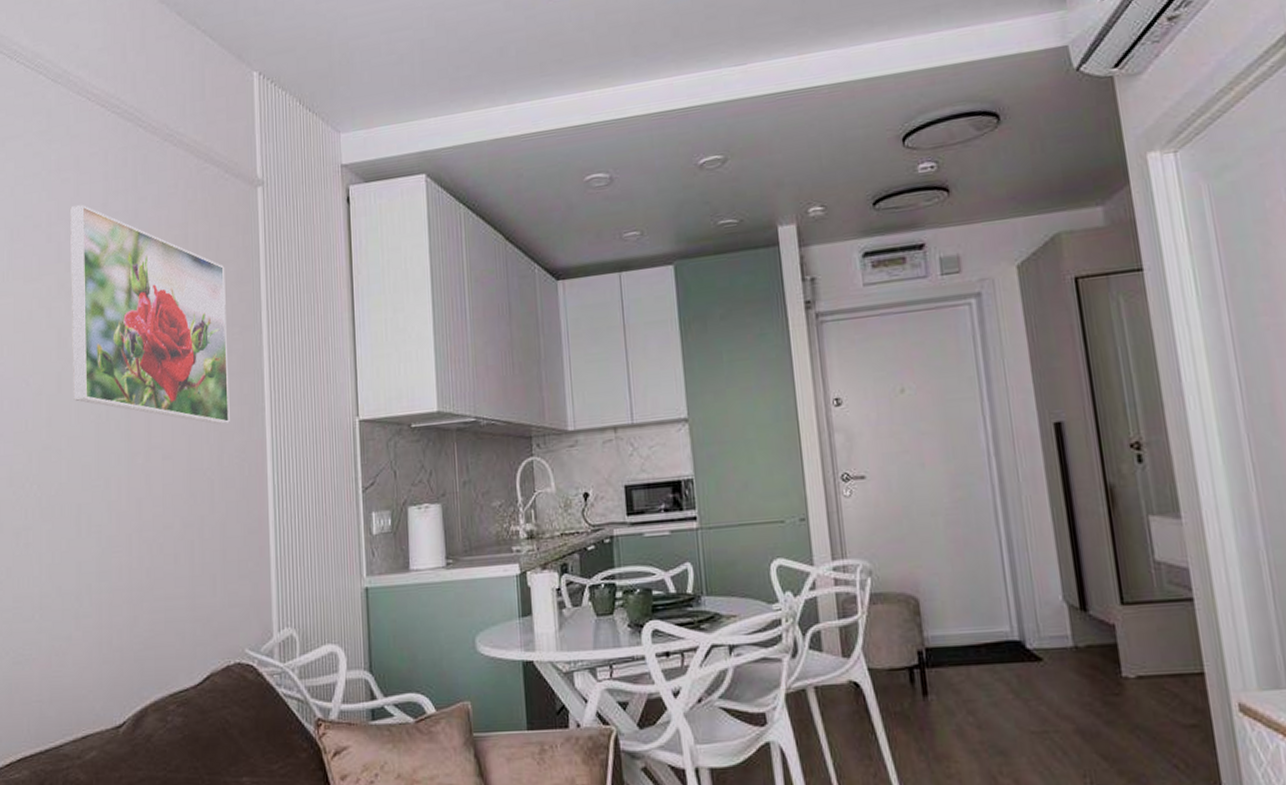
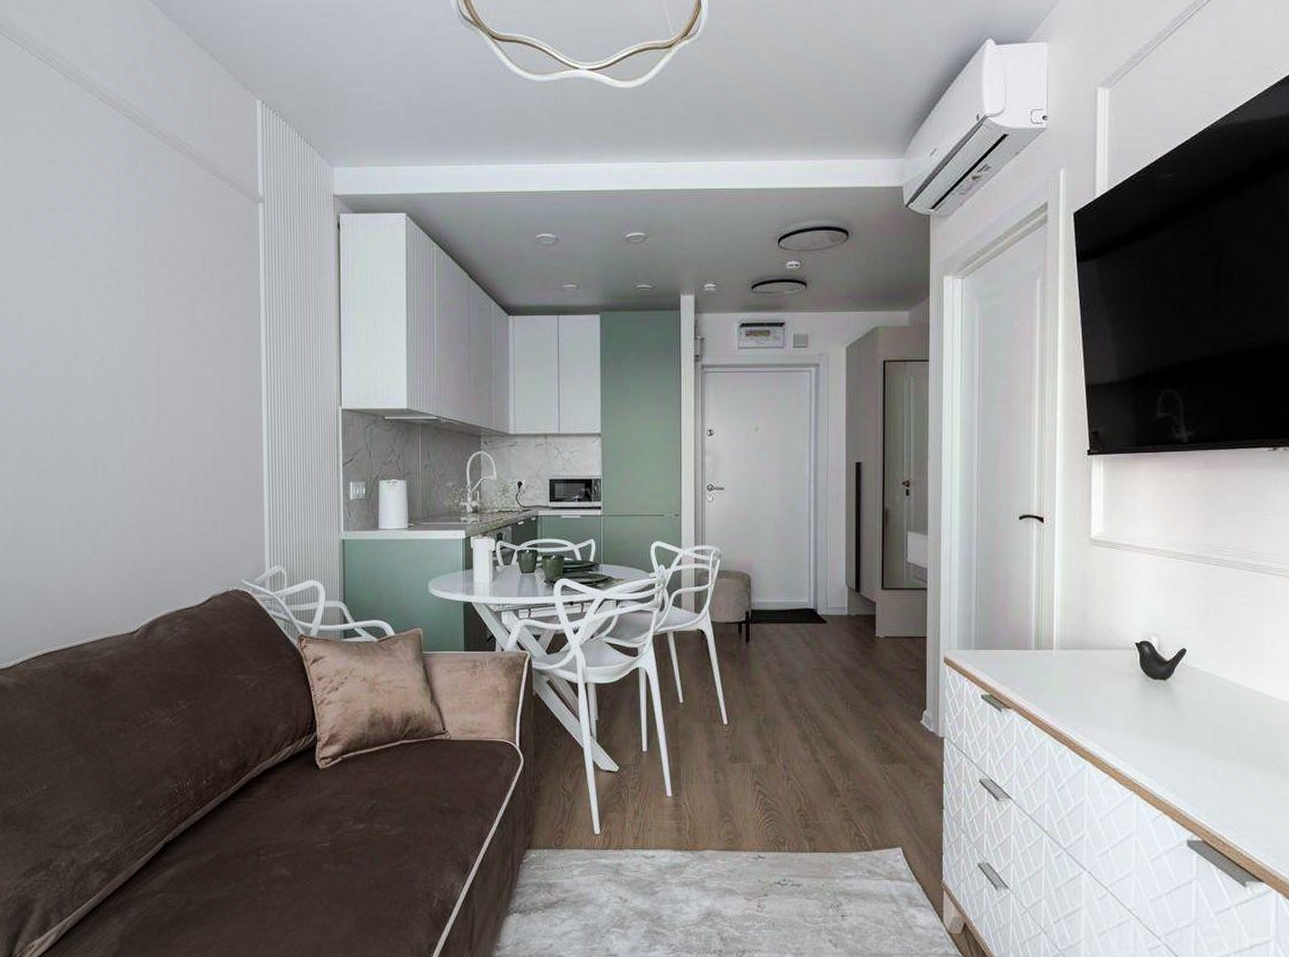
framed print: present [70,205,230,424] -> none [84,195,231,400]

